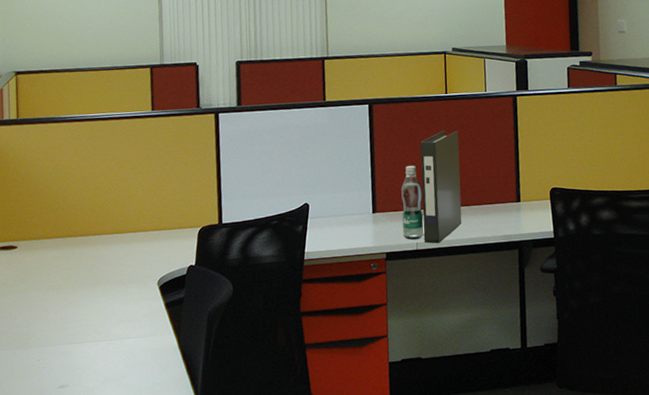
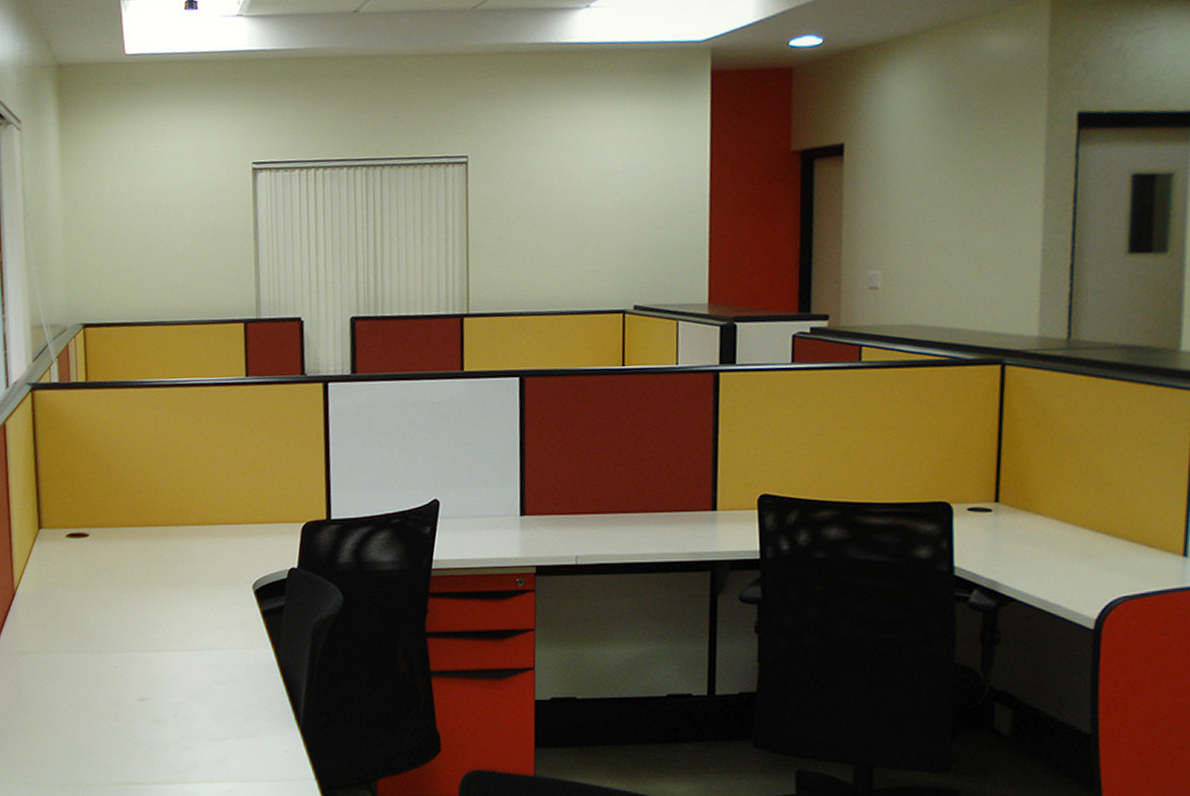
bottle: present [401,165,424,241] -> none [558,458,586,553]
binder: present [420,129,462,244] -> none [585,413,638,559]

